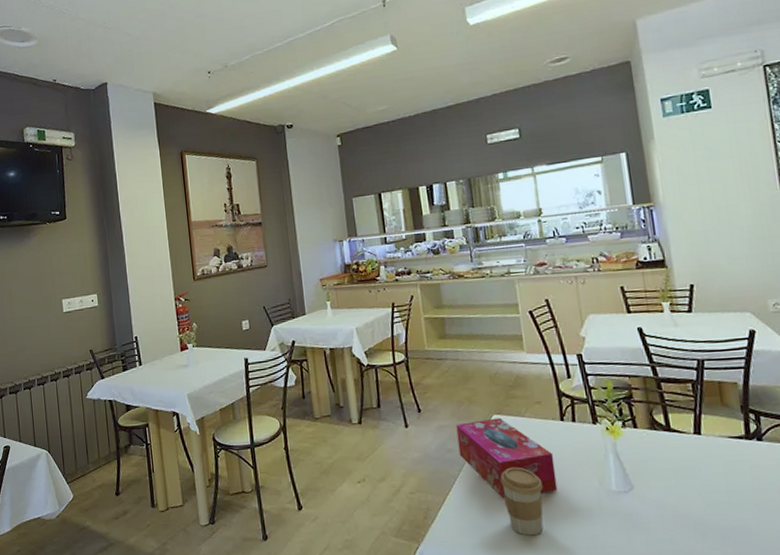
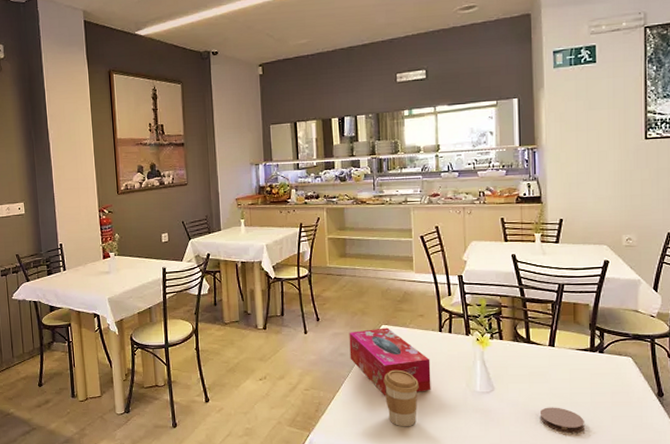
coaster: none [692,508,750,540] -> present [539,407,584,433]

